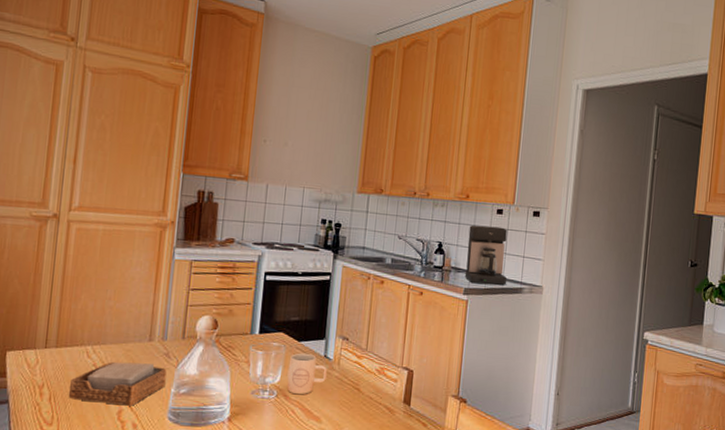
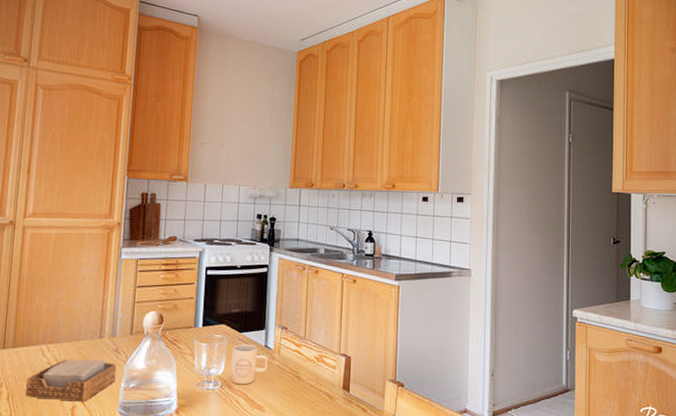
coffee maker: present [464,225,507,285] -> none [395,213,436,270]

